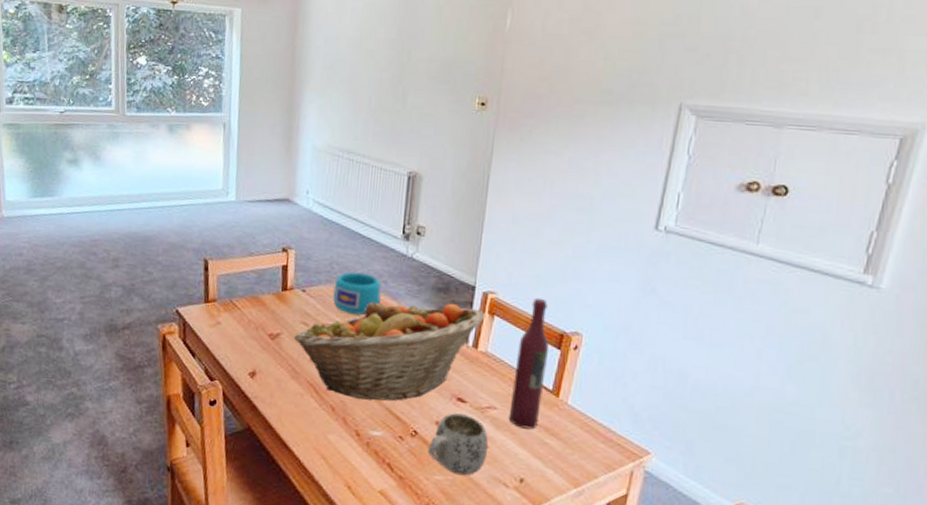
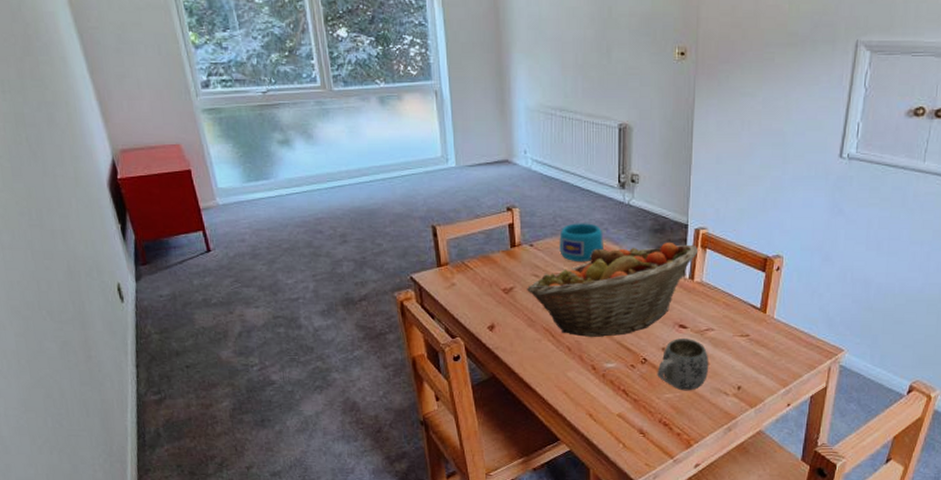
wine bottle: present [508,297,550,430] -> none [724,228,756,344]

